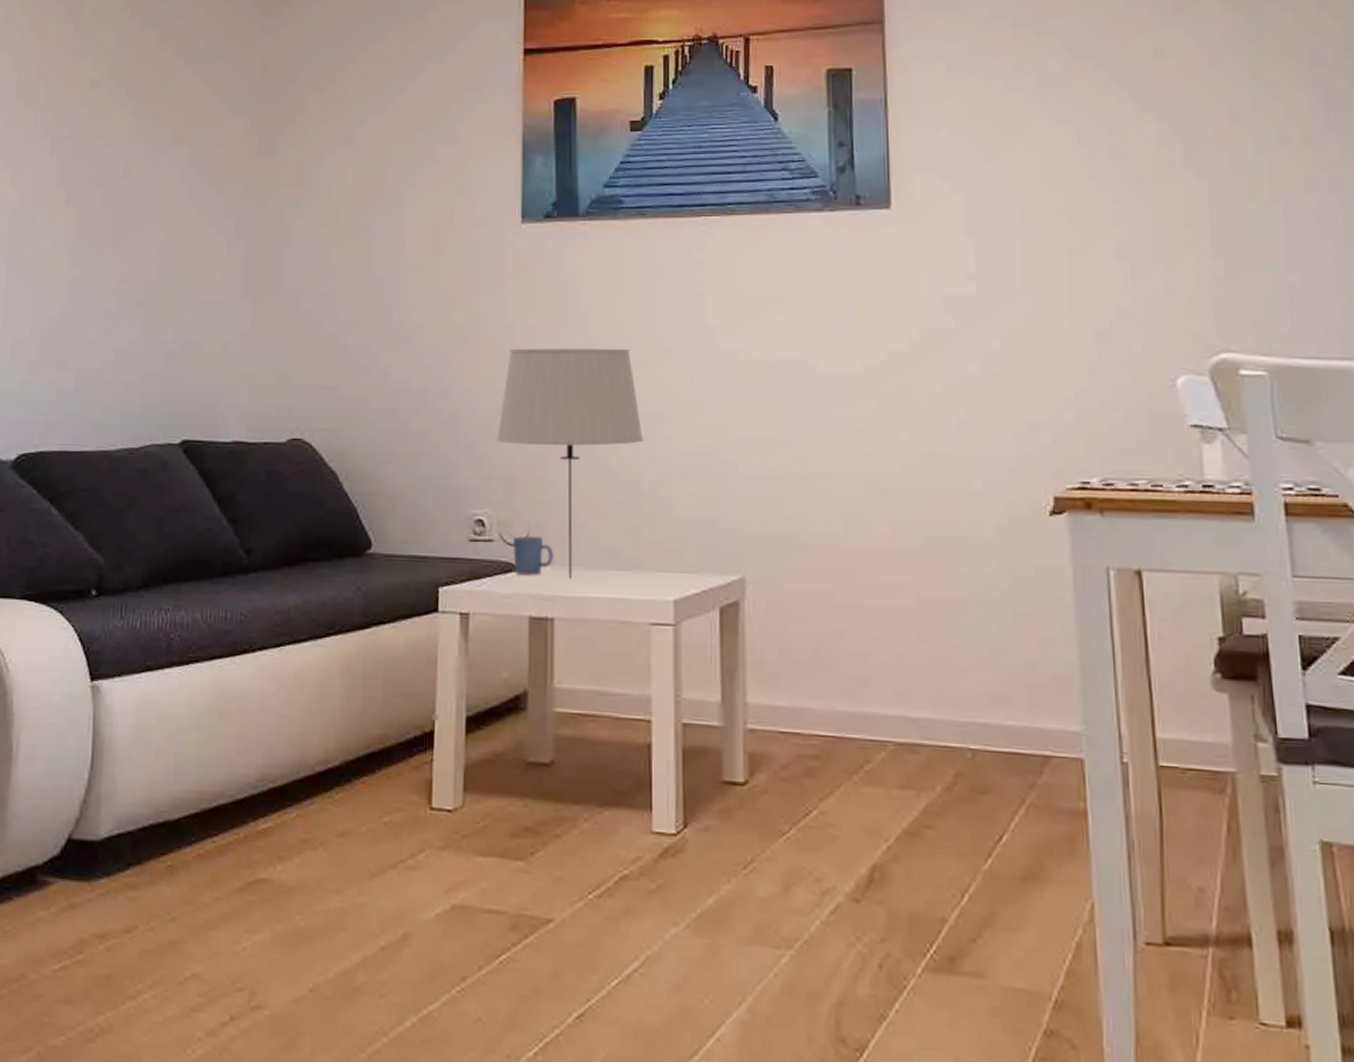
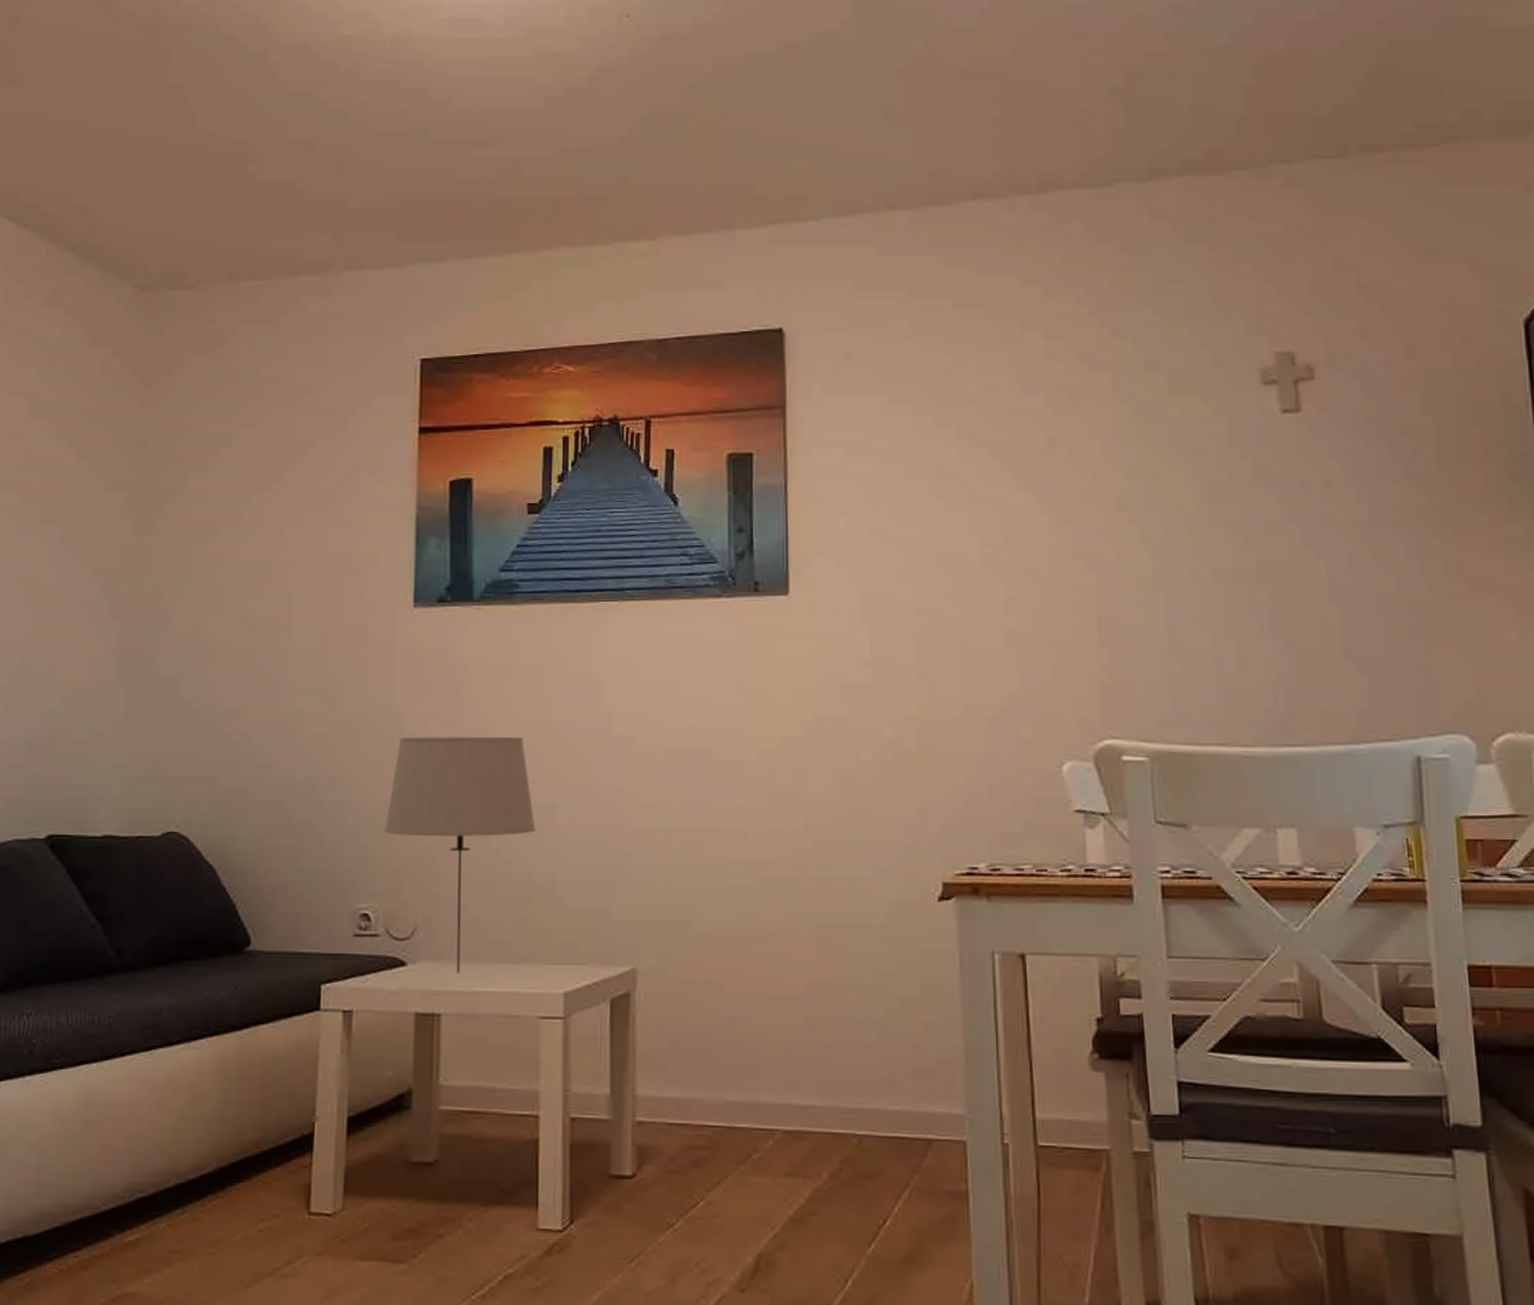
mug: present [513,535,554,577] -> none [399,929,441,973]

